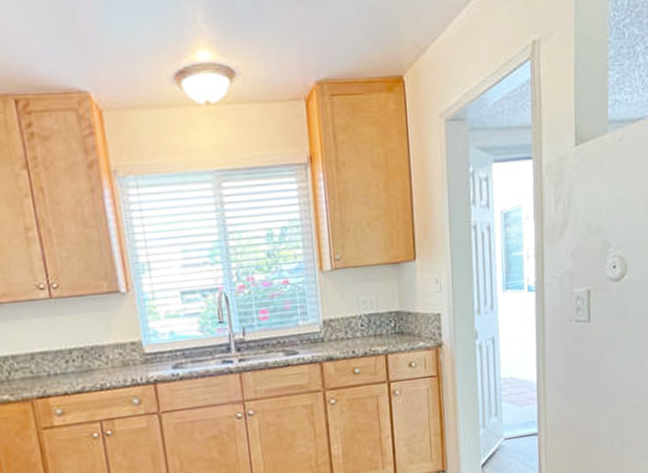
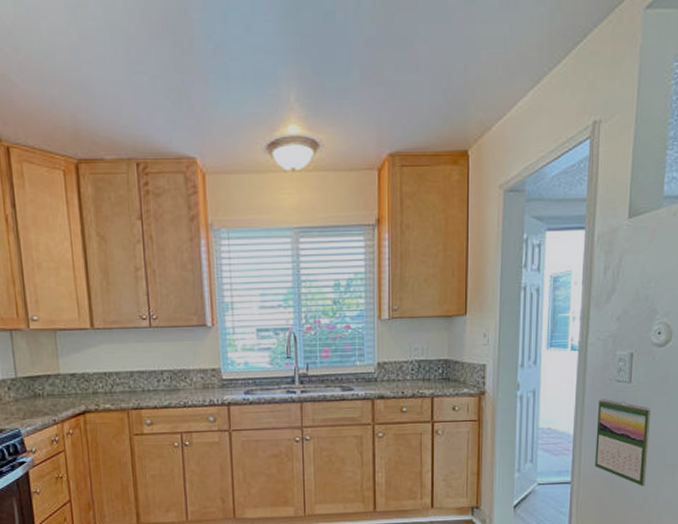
calendar: none [559,340,612,431] -> present [595,398,650,486]

